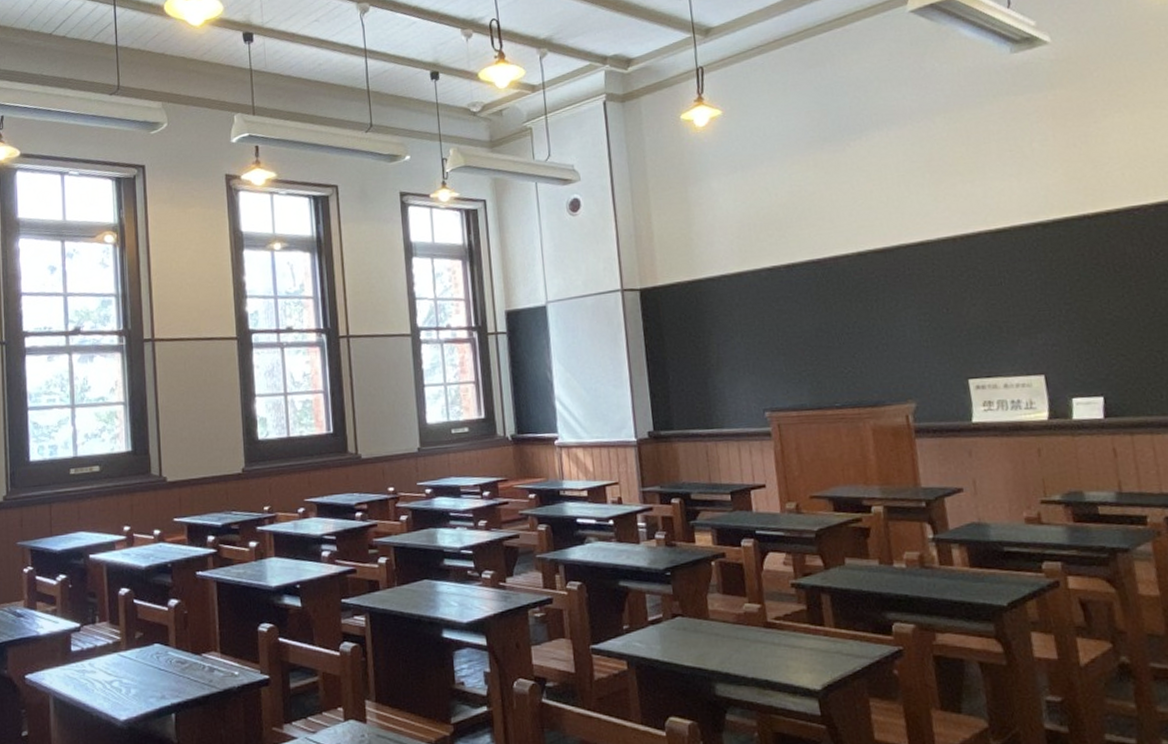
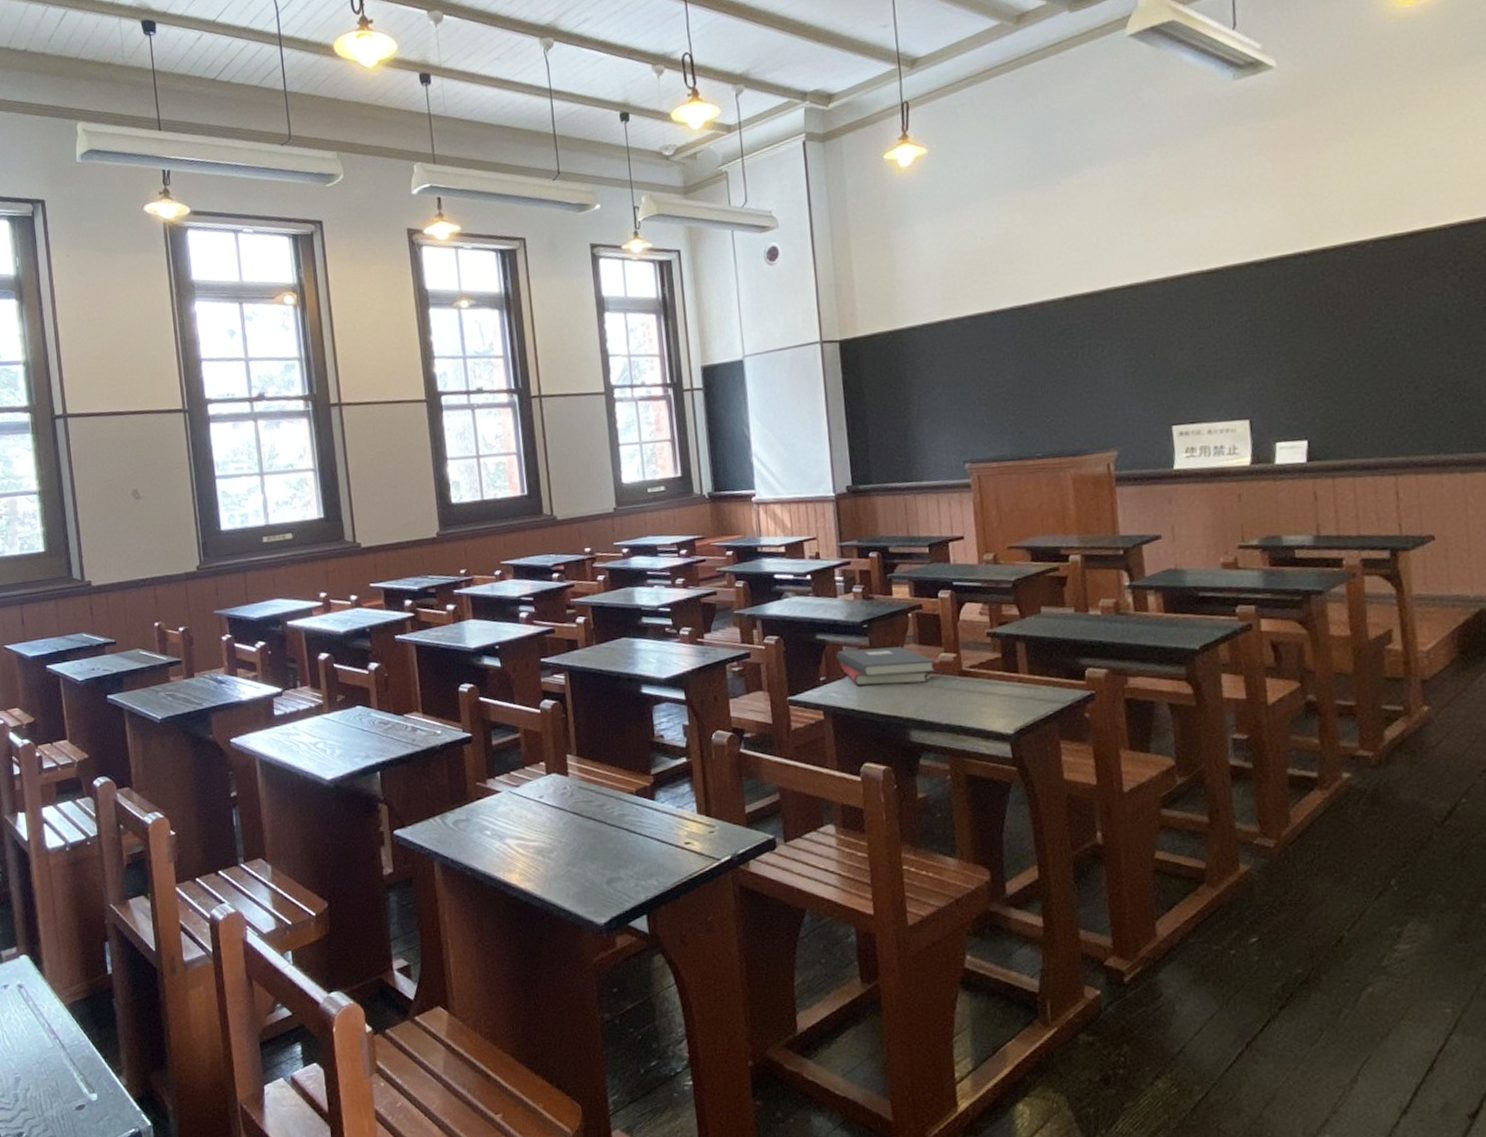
hardback book: none [639,596,741,636] -> present [836,646,936,686]

